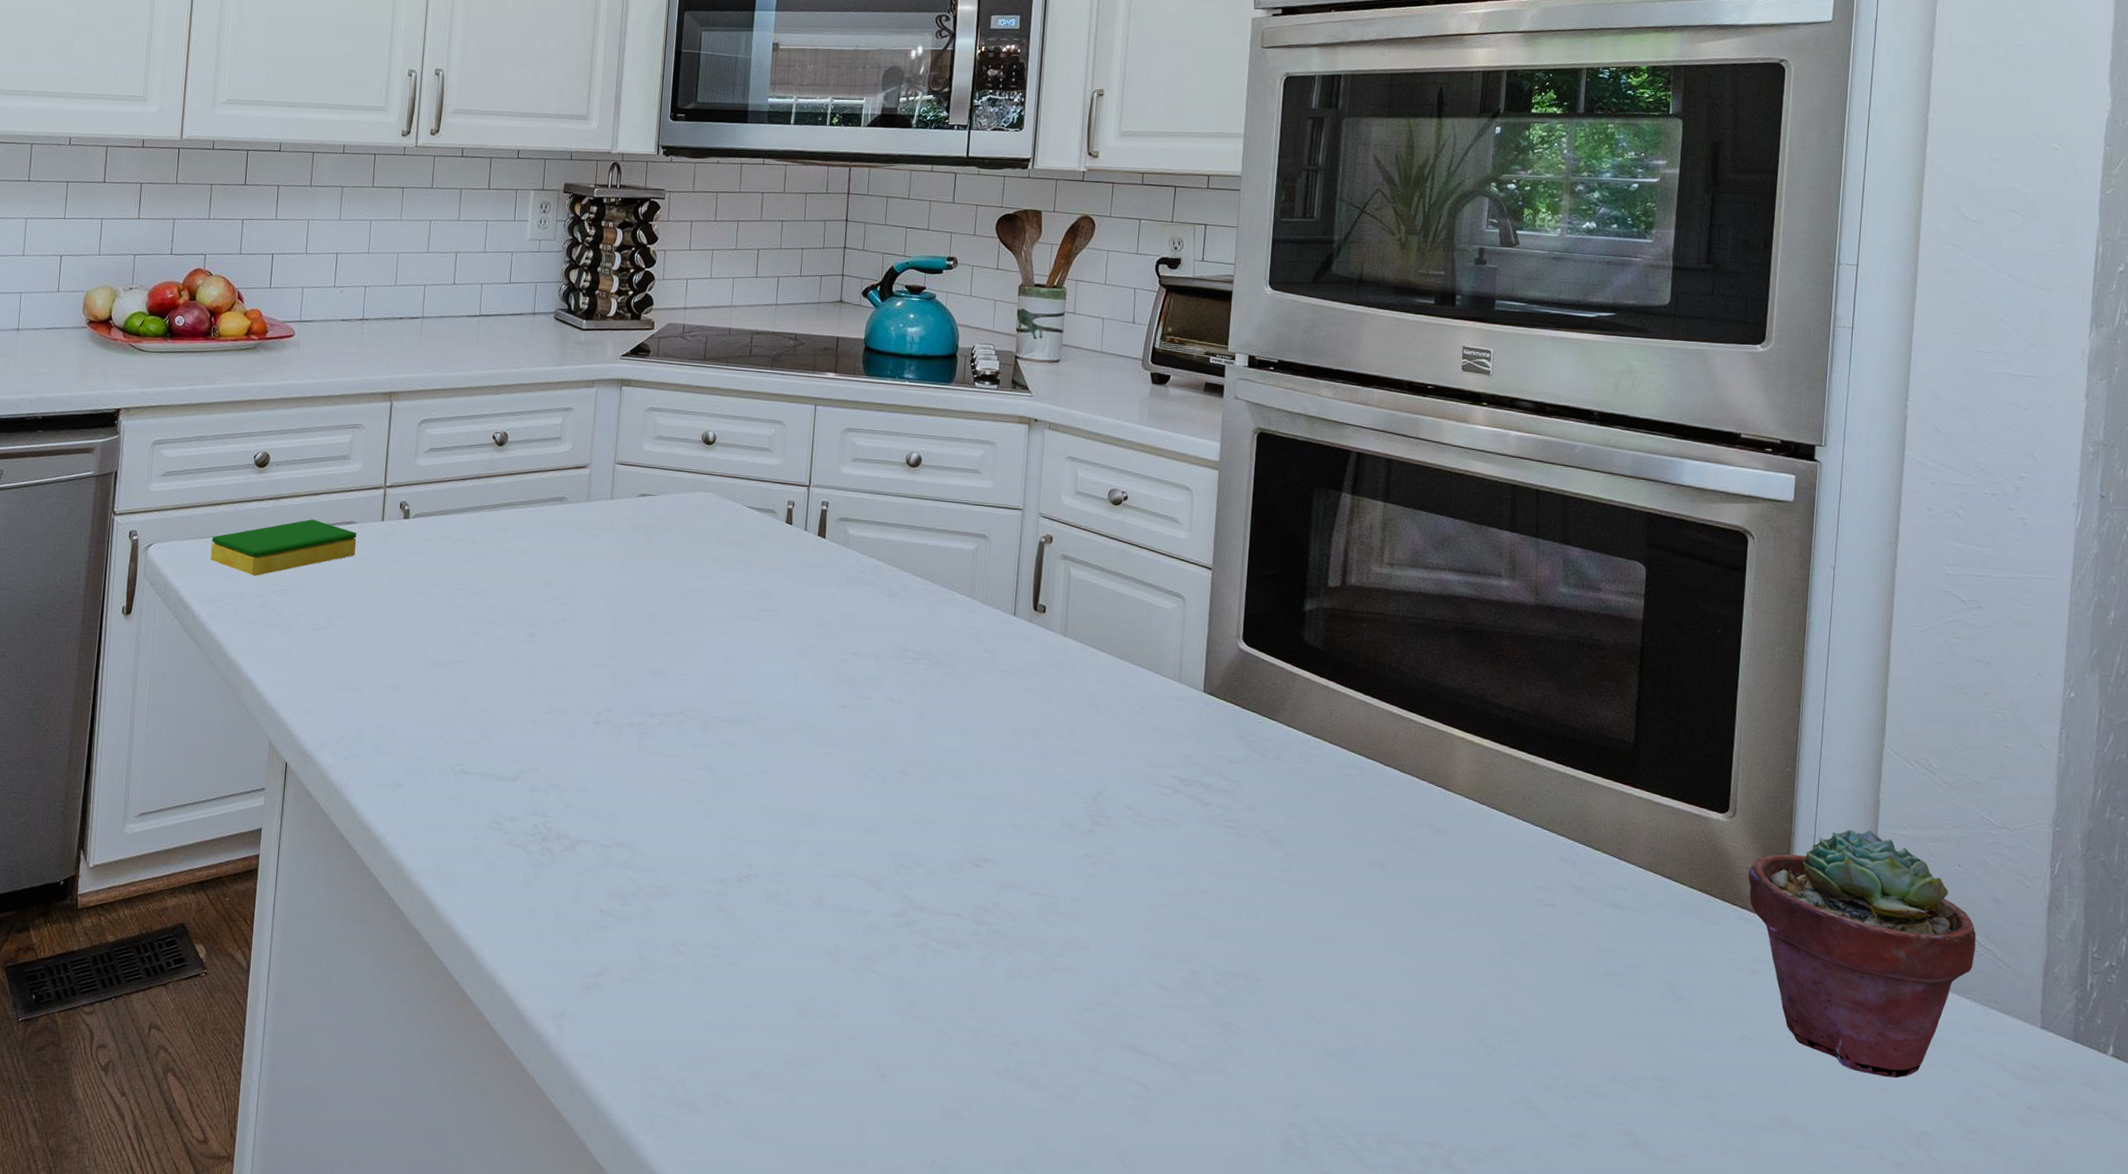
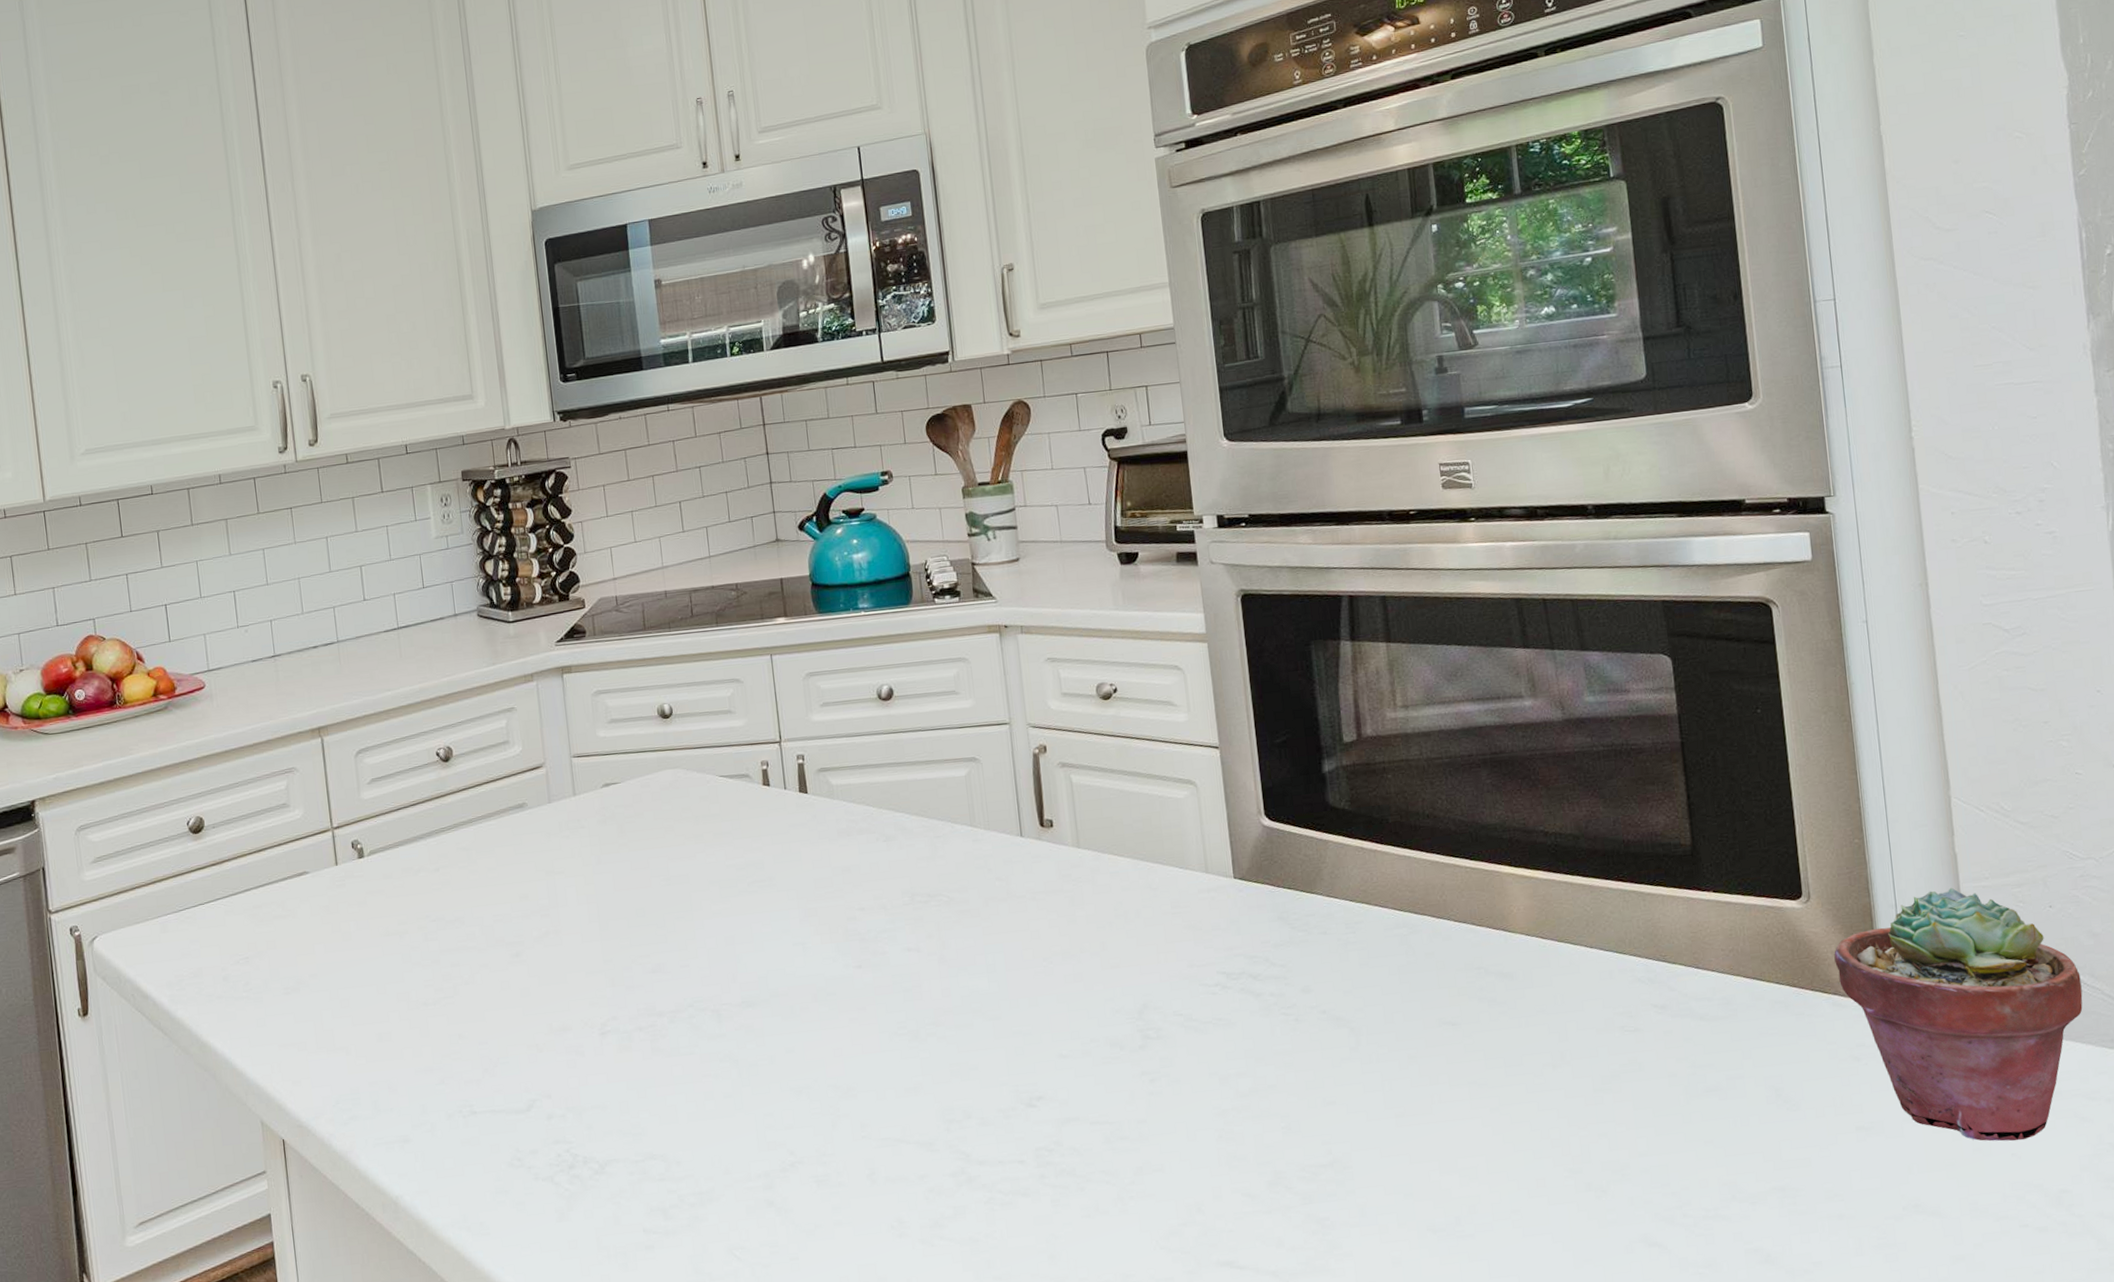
dish sponge: present [210,519,357,576] -> none [158,877,315,950]

